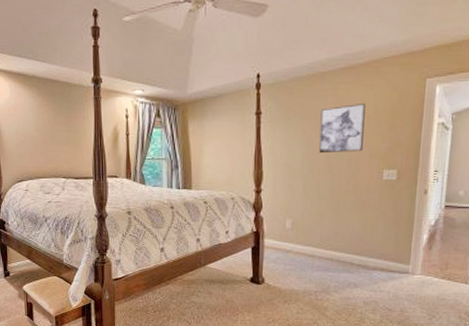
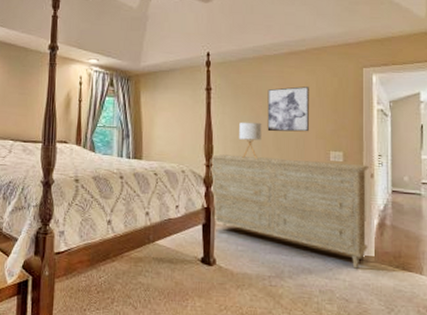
dresser: none [259,179,423,281] -> present [209,154,369,269]
lamp: none [289,145,313,182] -> present [239,122,262,159]

